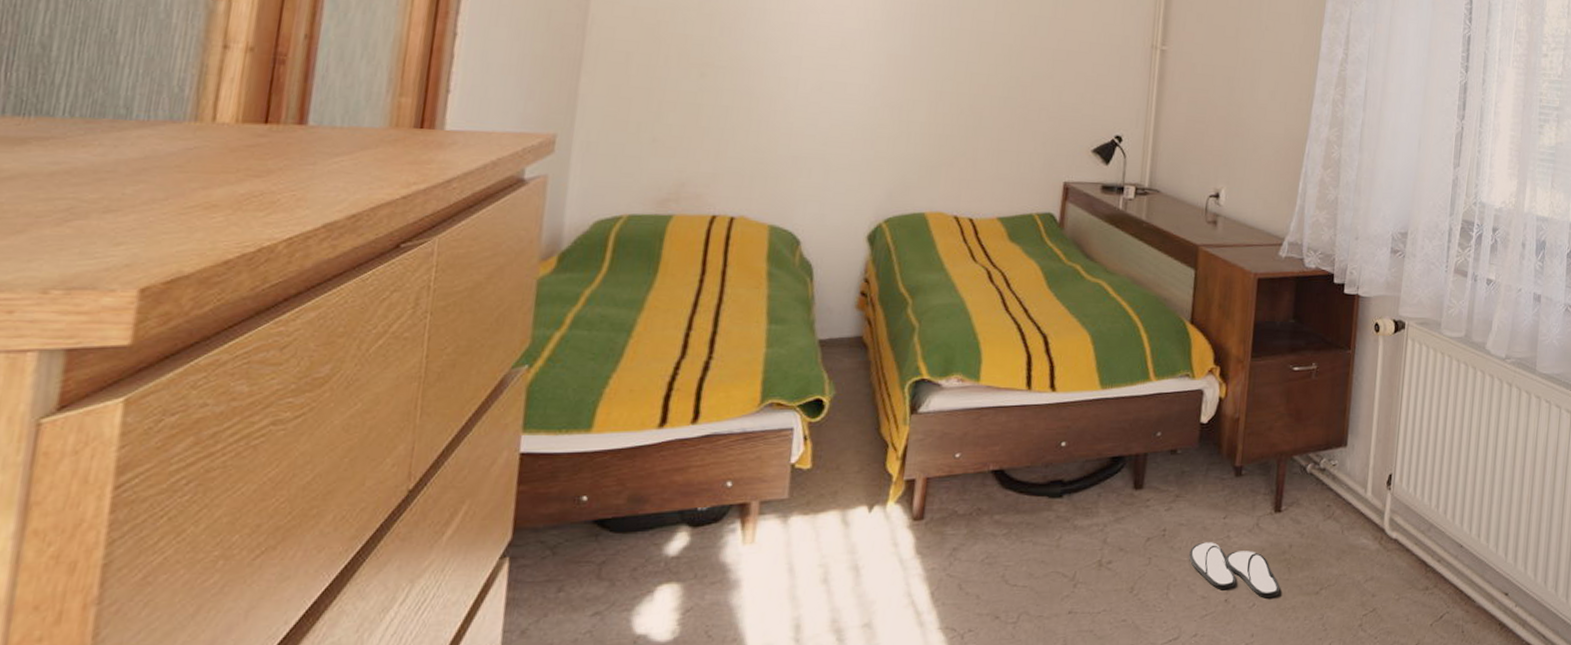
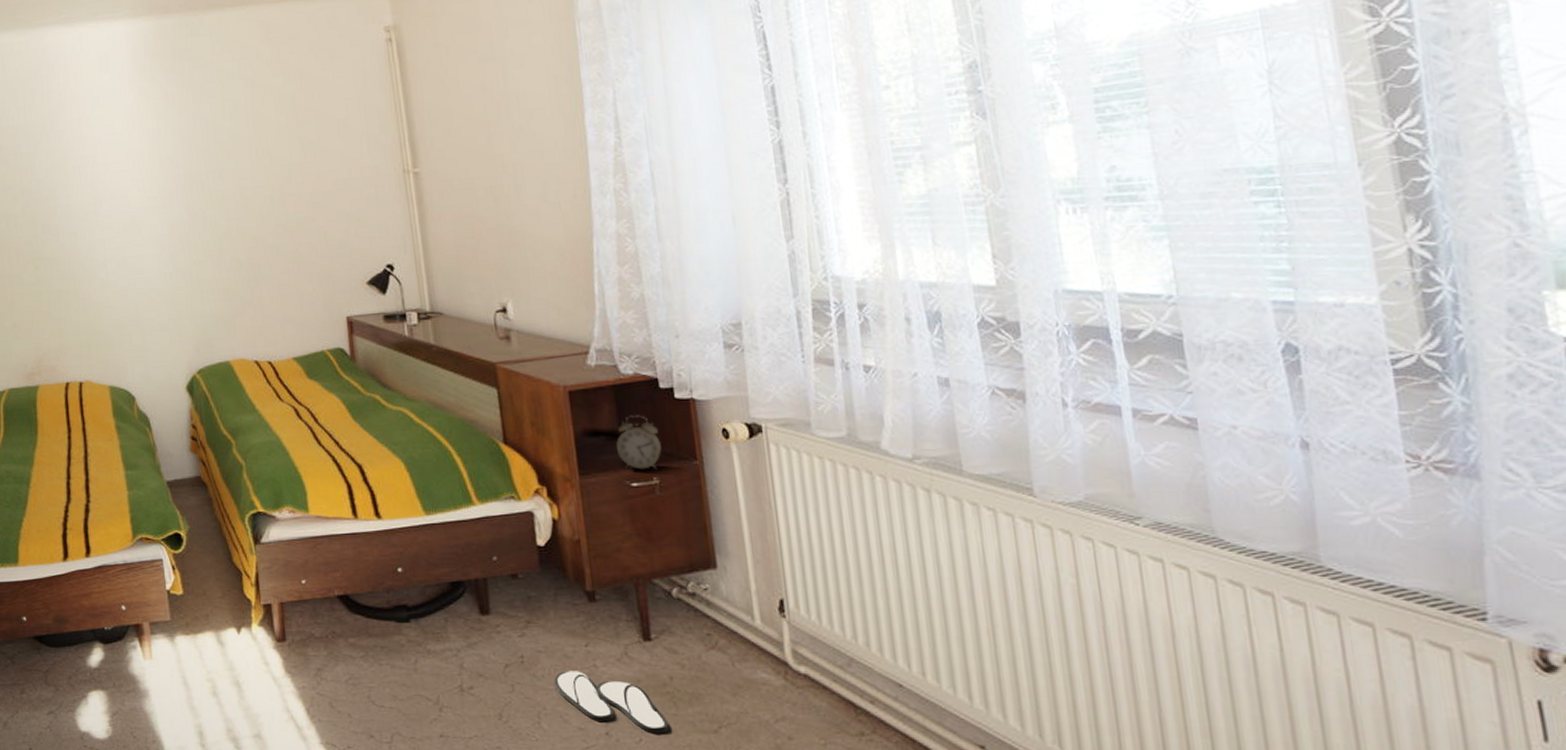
alarm clock: none [1287,305,1325,356] -> present [616,415,662,470]

